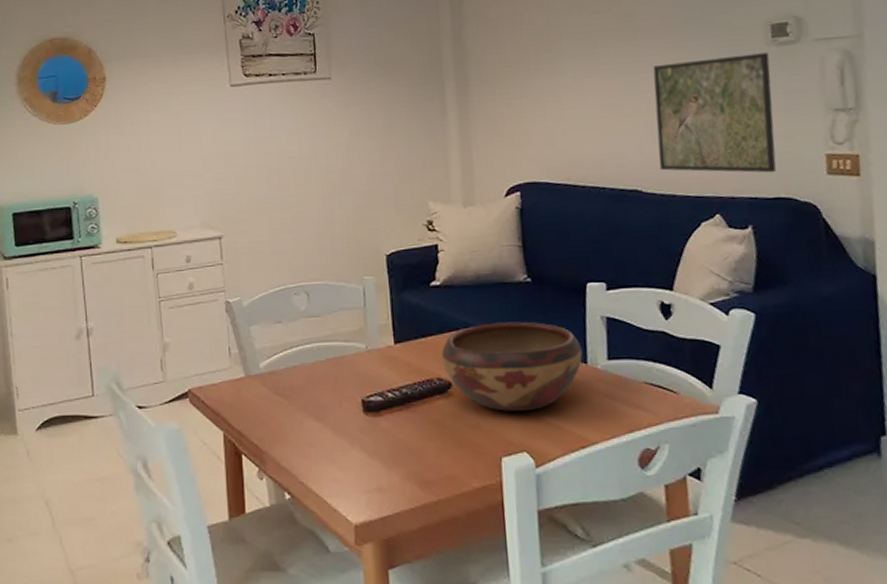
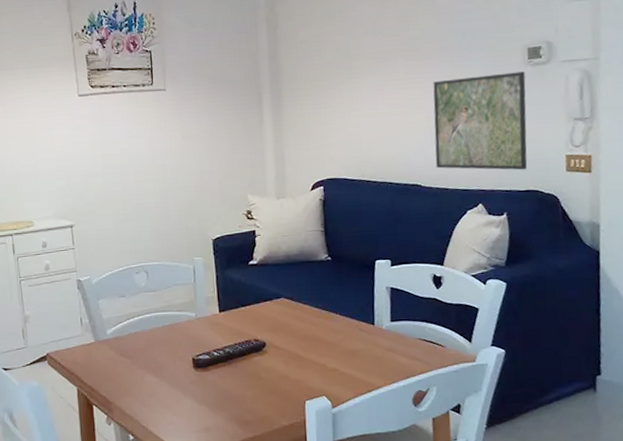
decorative bowl: present [441,321,583,411] -> none [257,292,371,365]

